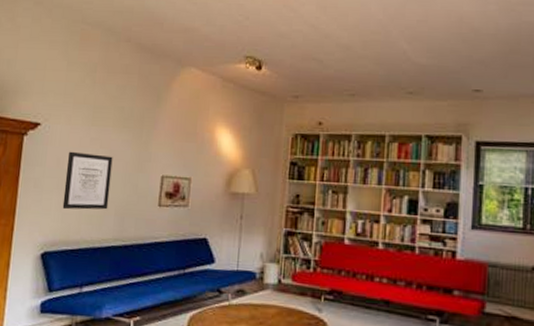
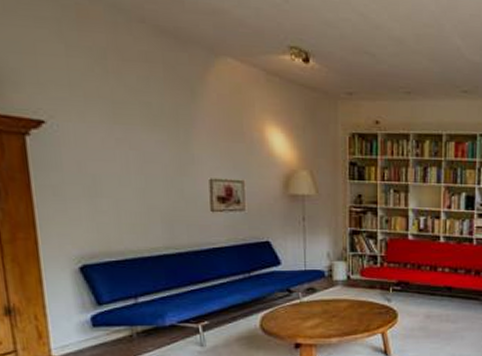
wall art: present [62,151,113,210] -> none [90,153,152,219]

